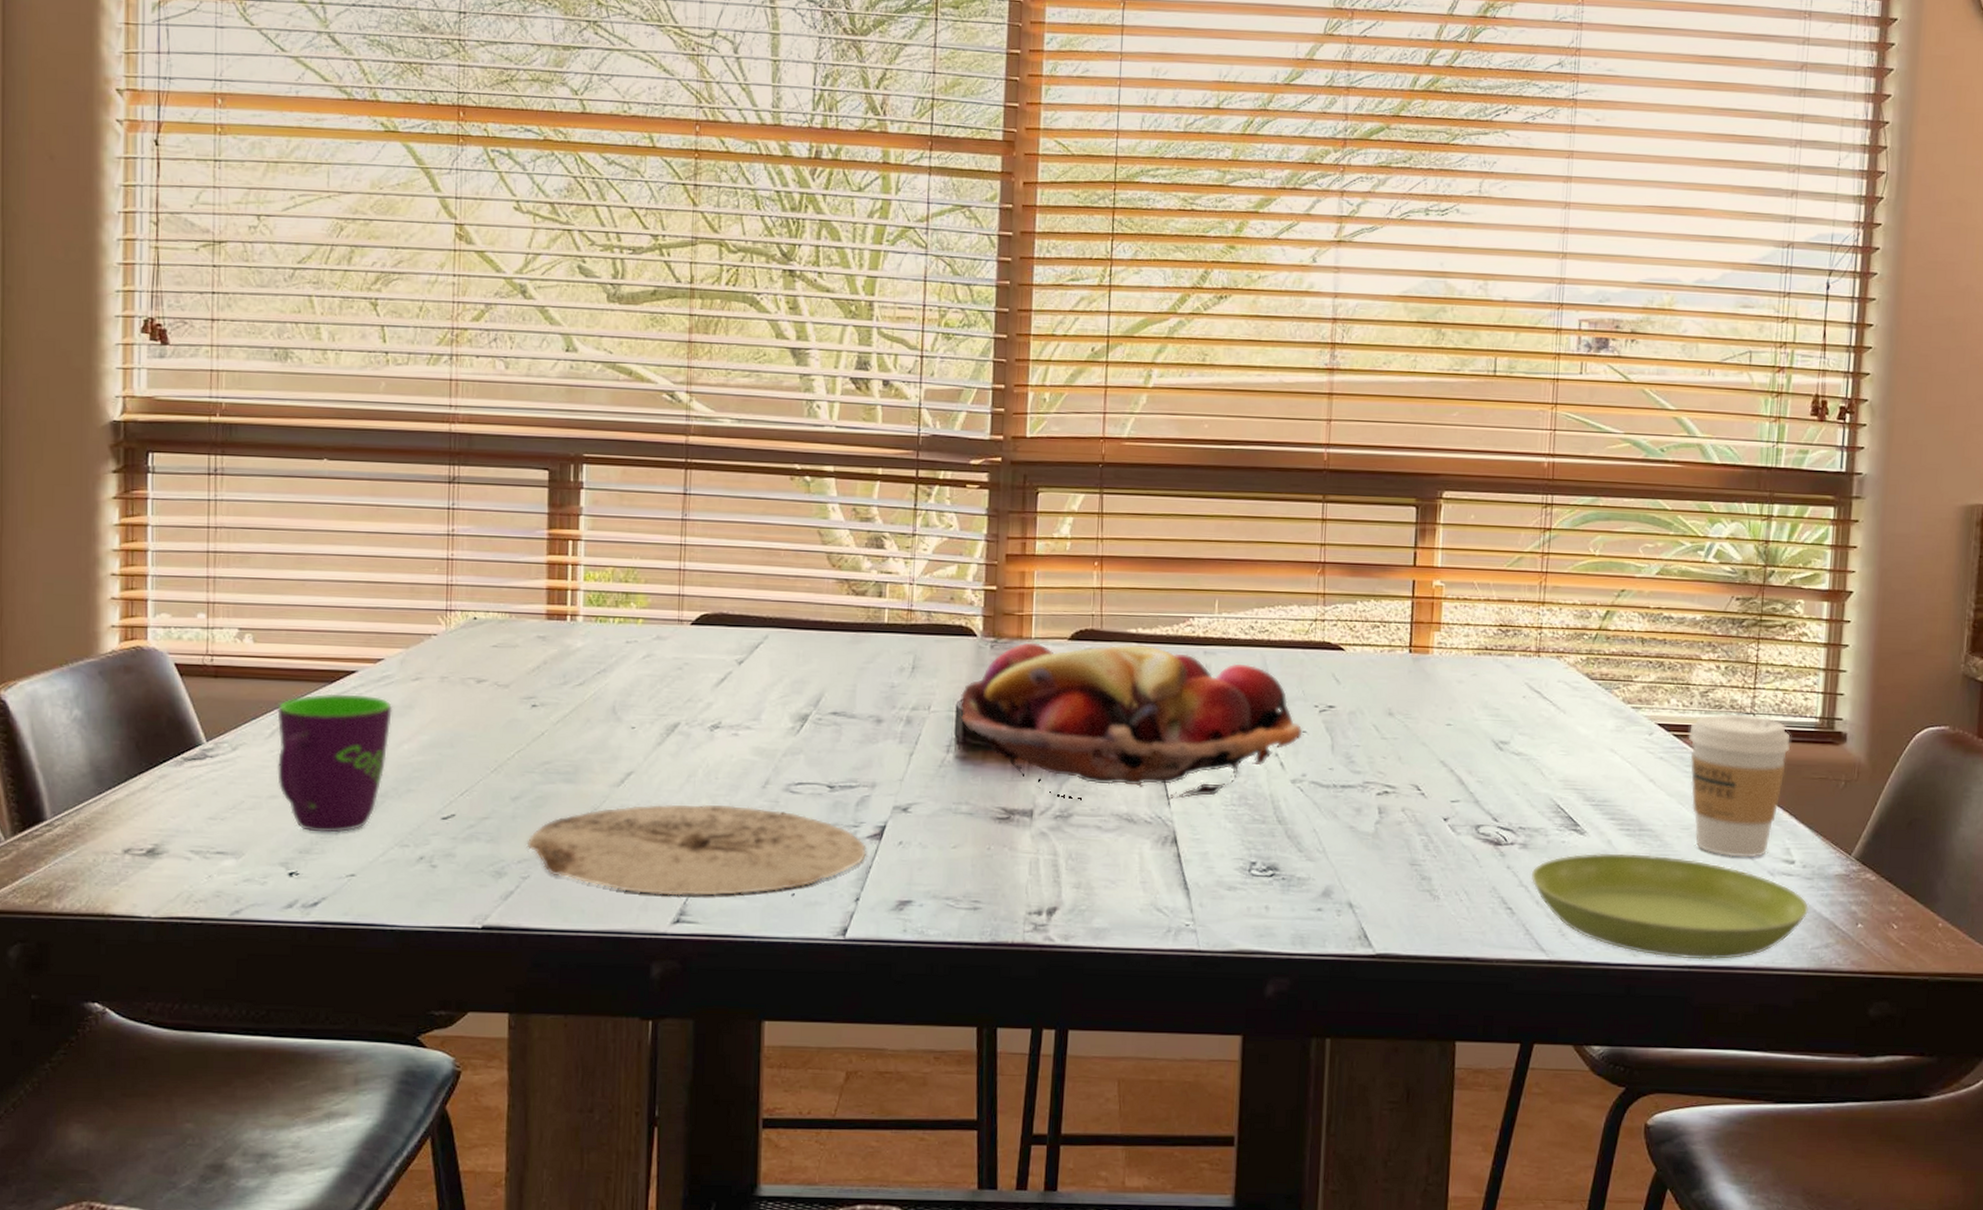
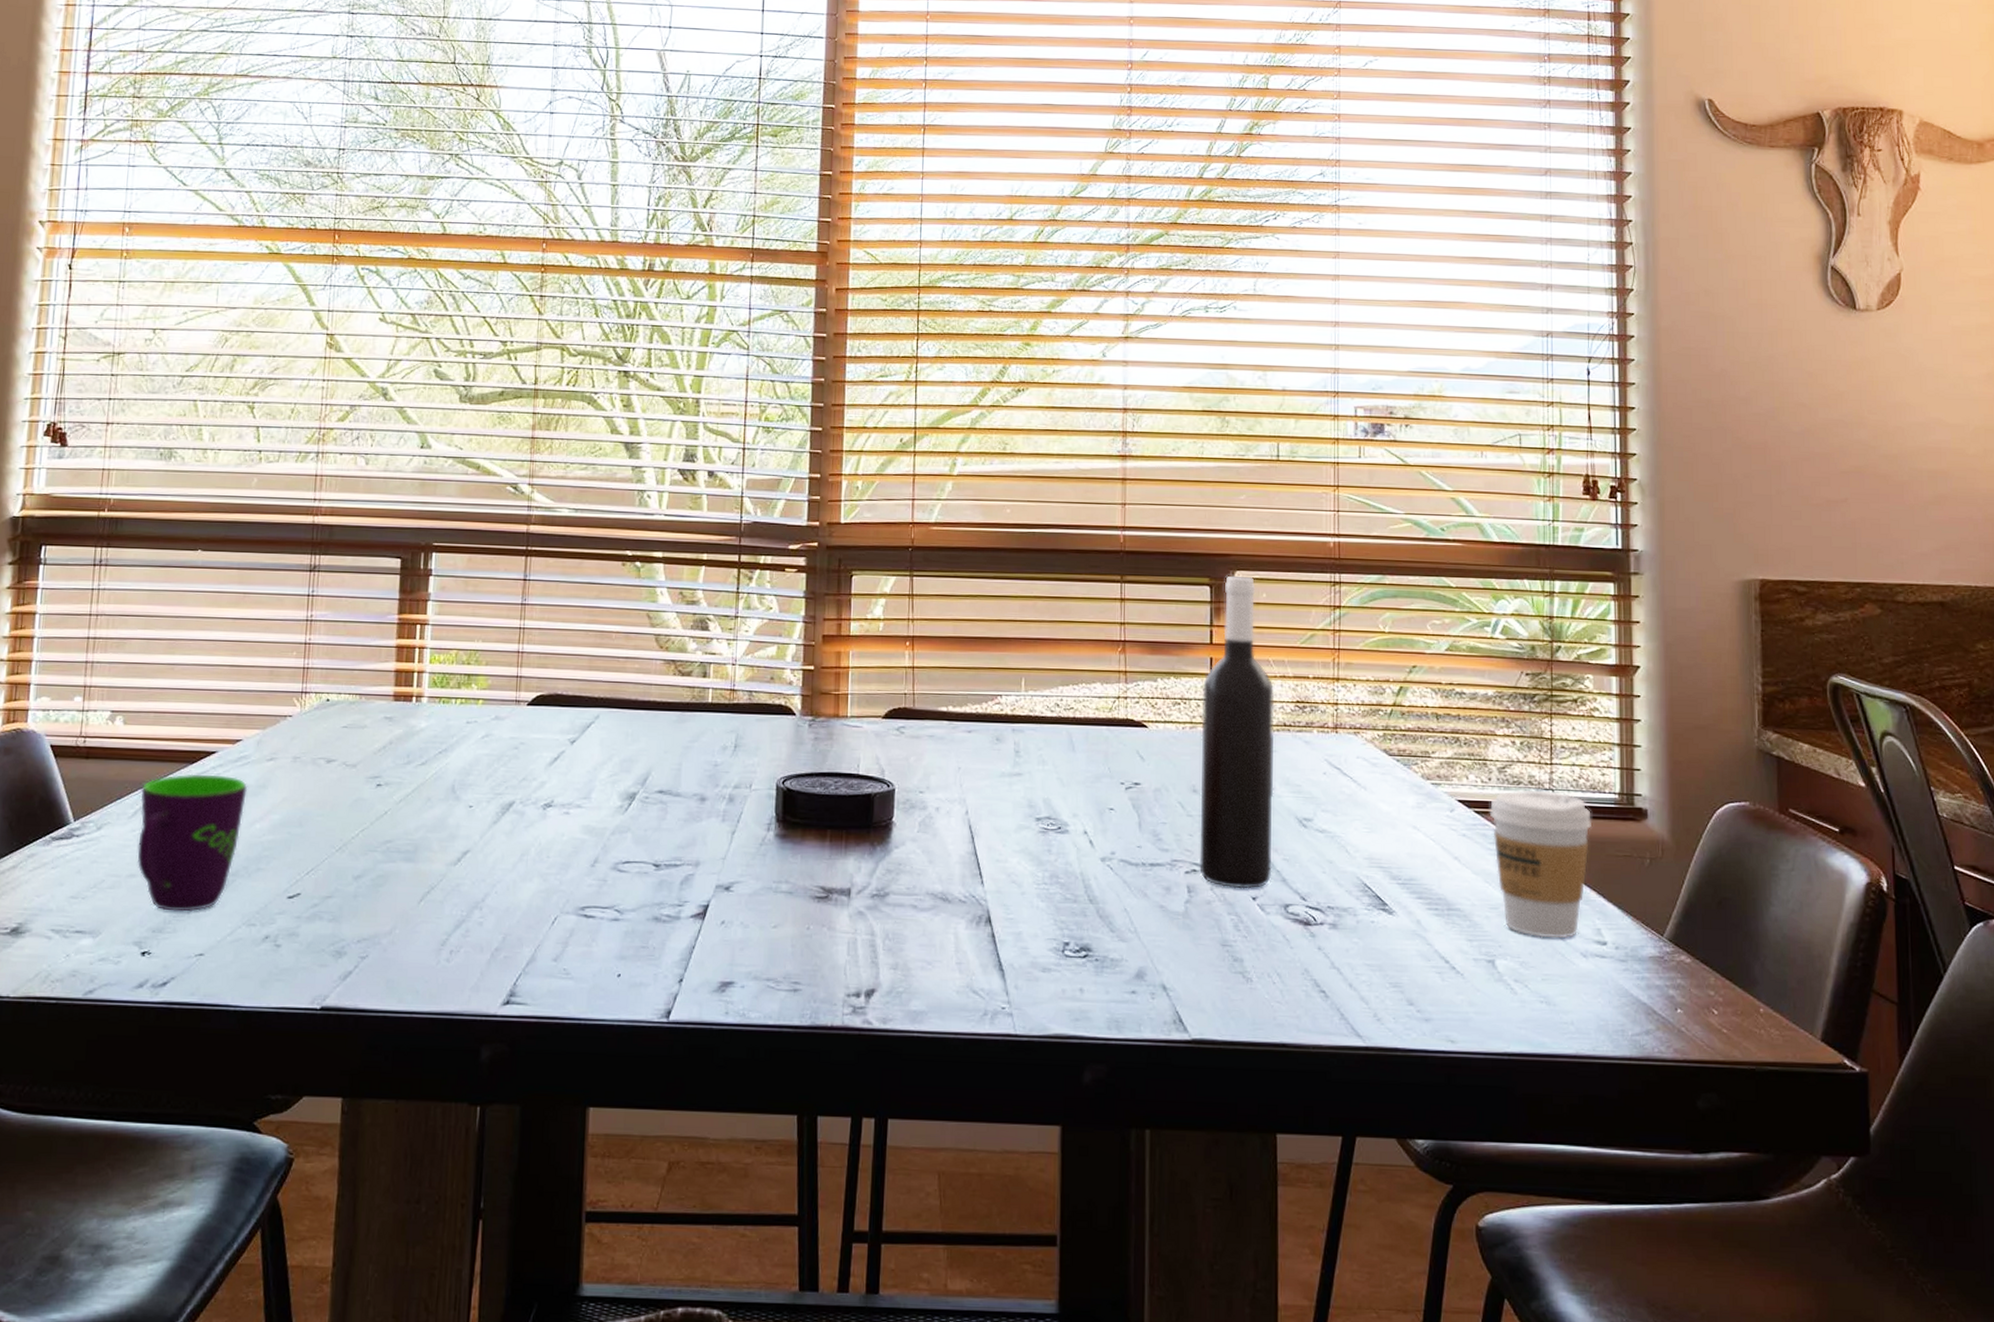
plate: present [526,804,866,896] -> none [366,883,690,976]
fruit basket: present [959,642,1303,800] -> none [779,721,1110,878]
wine bottle: none [1391,496,1477,811] -> present [1199,575,1274,889]
saucer: present [1531,853,1809,960] -> none [1342,933,1625,1047]

